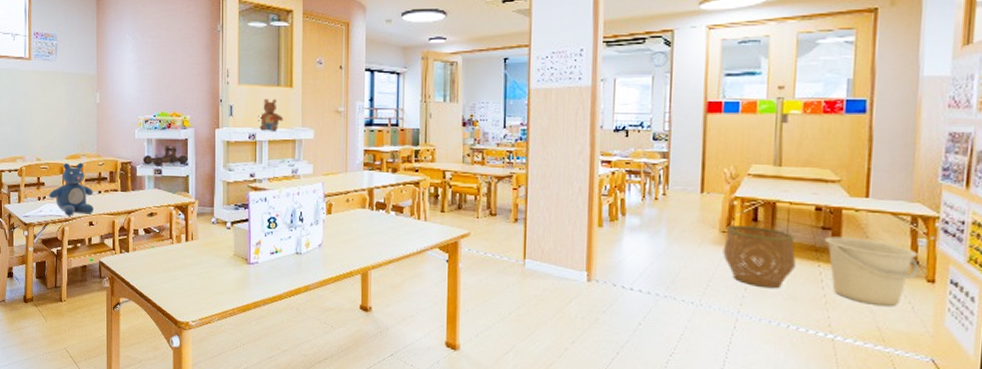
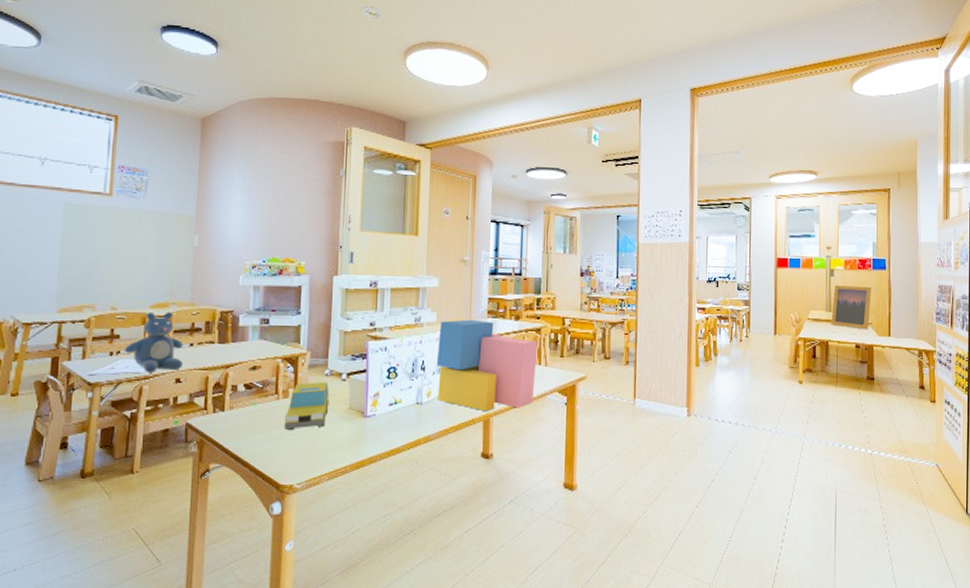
wooden toy: present [143,144,188,166] -> none [247,292,301,316]
toy car: none [178,229,216,273] -> present [284,382,330,431]
stuffed toy: present [258,98,284,131] -> none [380,246,408,279]
toy blocks: none [314,171,416,265] -> present [436,319,538,412]
basket: present [722,225,796,289] -> none [791,362,843,414]
picture frame: none [781,134,844,189] -> present [831,285,872,330]
bucket: present [824,236,921,307] -> none [862,368,926,424]

